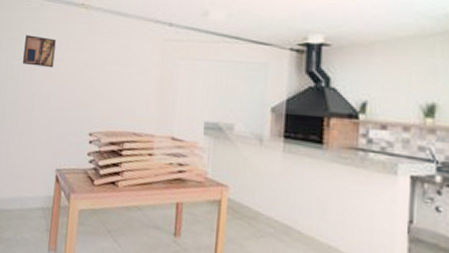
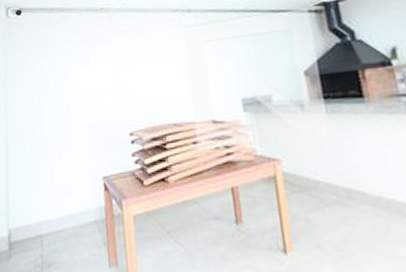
wall art: present [23,35,56,68] -> none [51,46,83,78]

